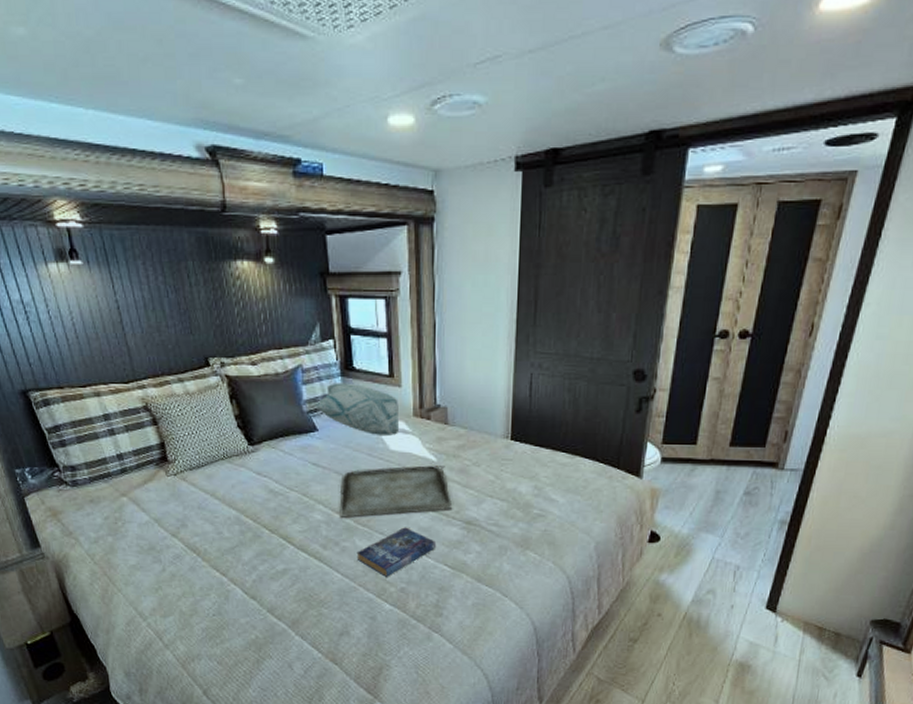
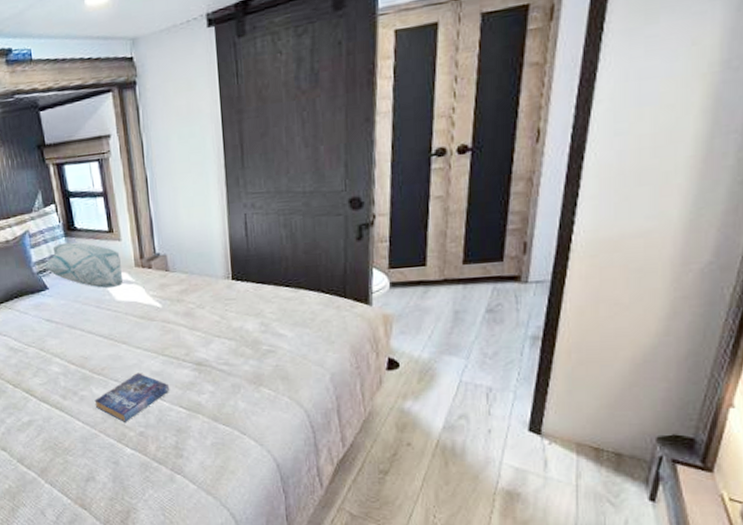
serving tray: present [339,466,453,519] -> none [73,311,182,369]

